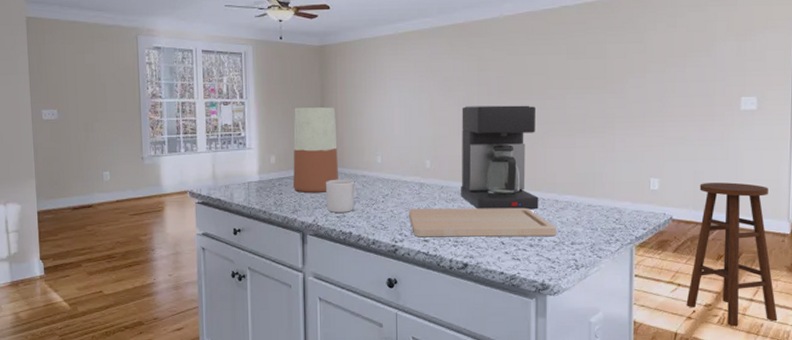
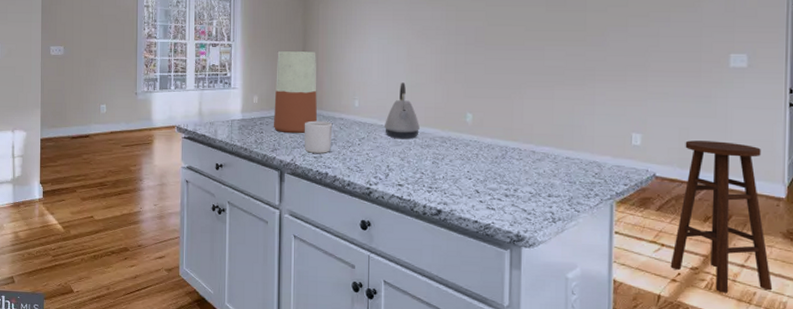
kettle: none [407,136,444,194] -> present [383,82,420,140]
cutting board: present [409,207,557,238] -> none [384,153,533,187]
coffee maker: present [461,105,539,210] -> none [436,55,515,160]

